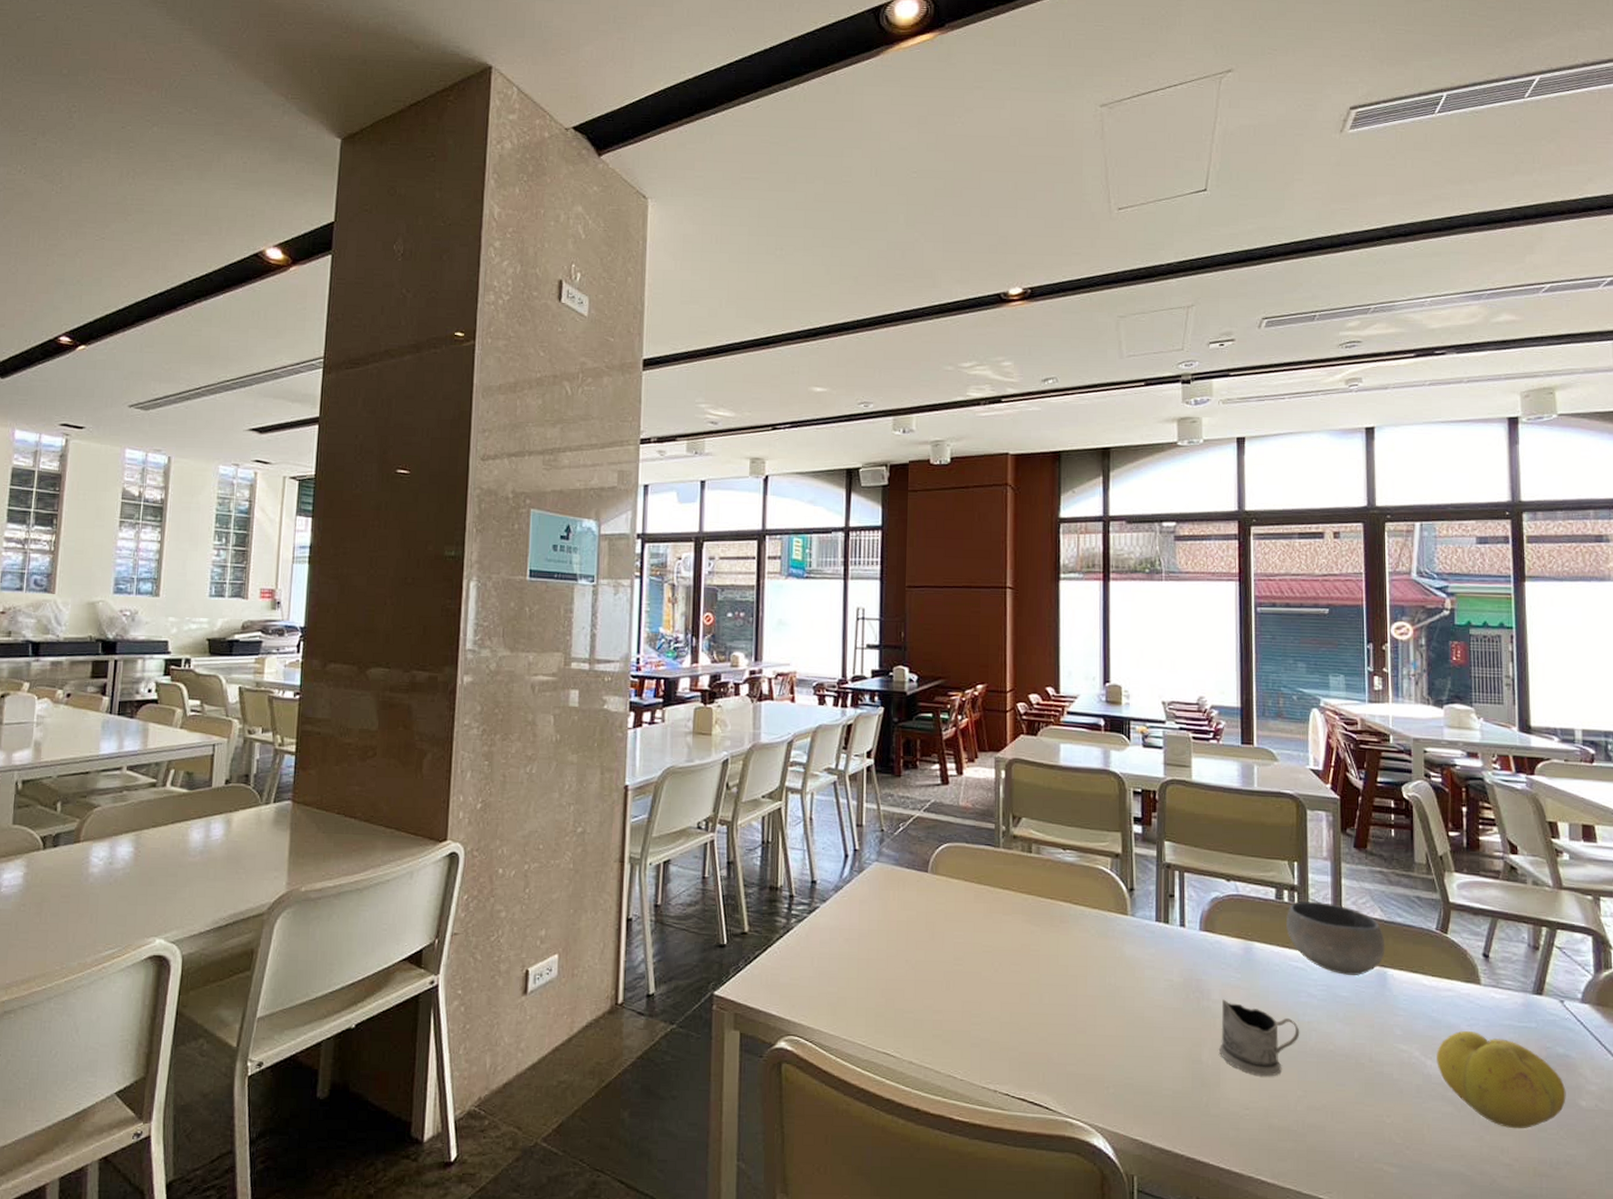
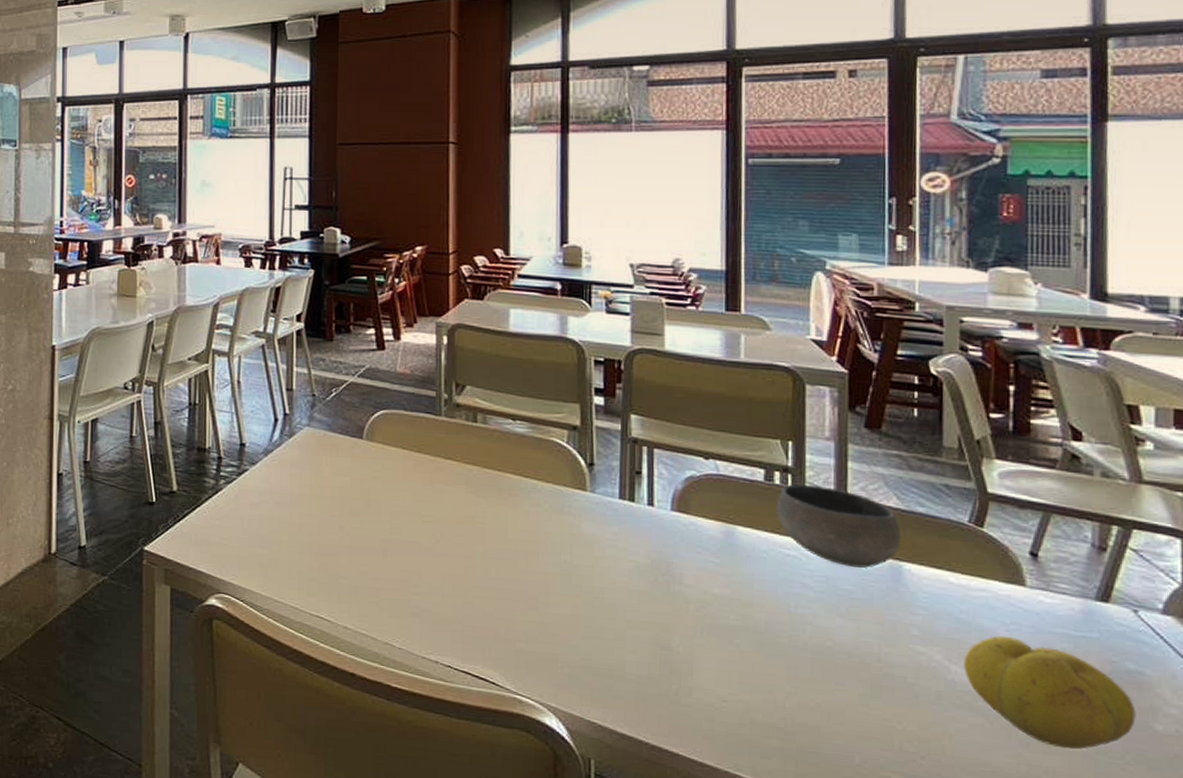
tea glass holder: present [1219,999,1300,1077] -> none [693,584,791,670]

